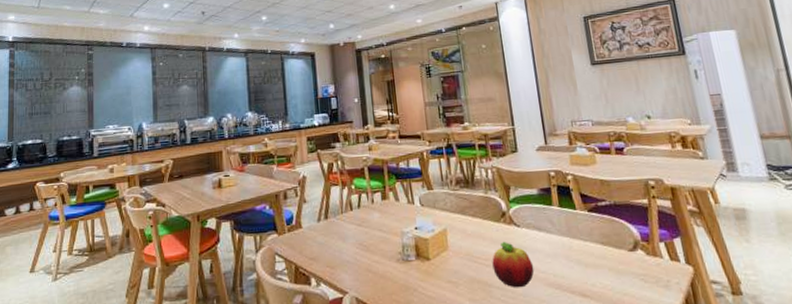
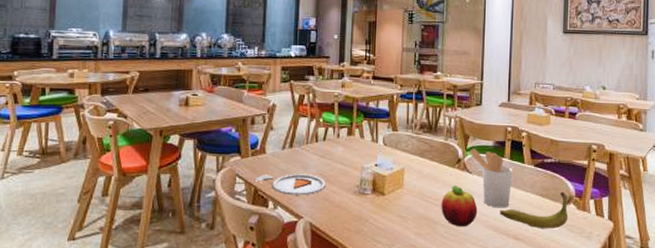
dinner plate: none [294,245,367,270] -> present [254,174,326,196]
utensil holder: none [512,198,569,263] -> present [469,148,513,208]
banana: none [558,236,639,282] -> present [500,191,568,229]

